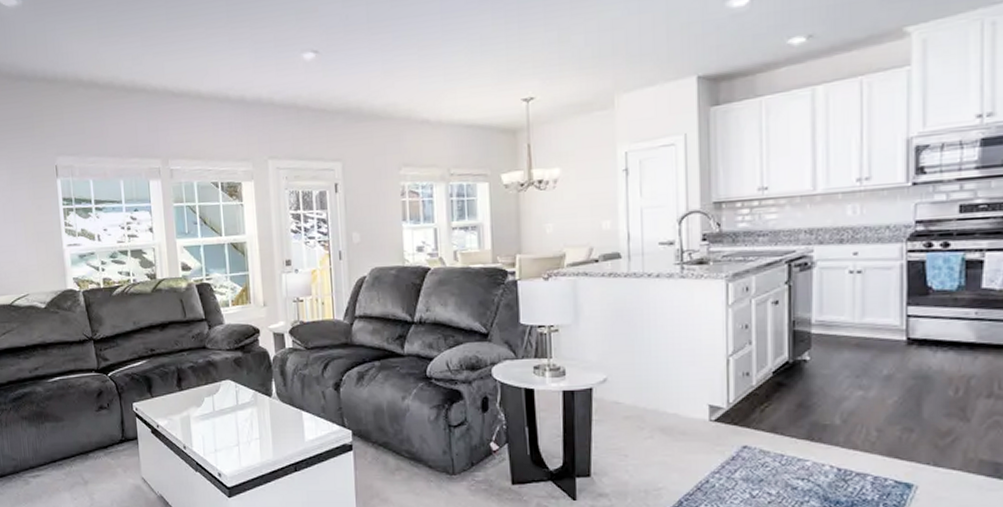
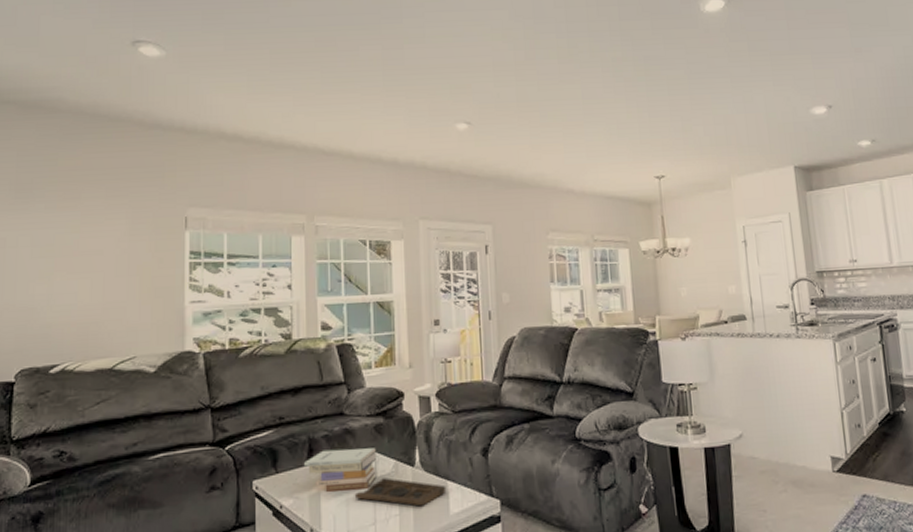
books: none [173,378,238,415] -> present [303,448,378,492]
decorative tray: none [219,406,302,432] -> present [354,477,447,506]

